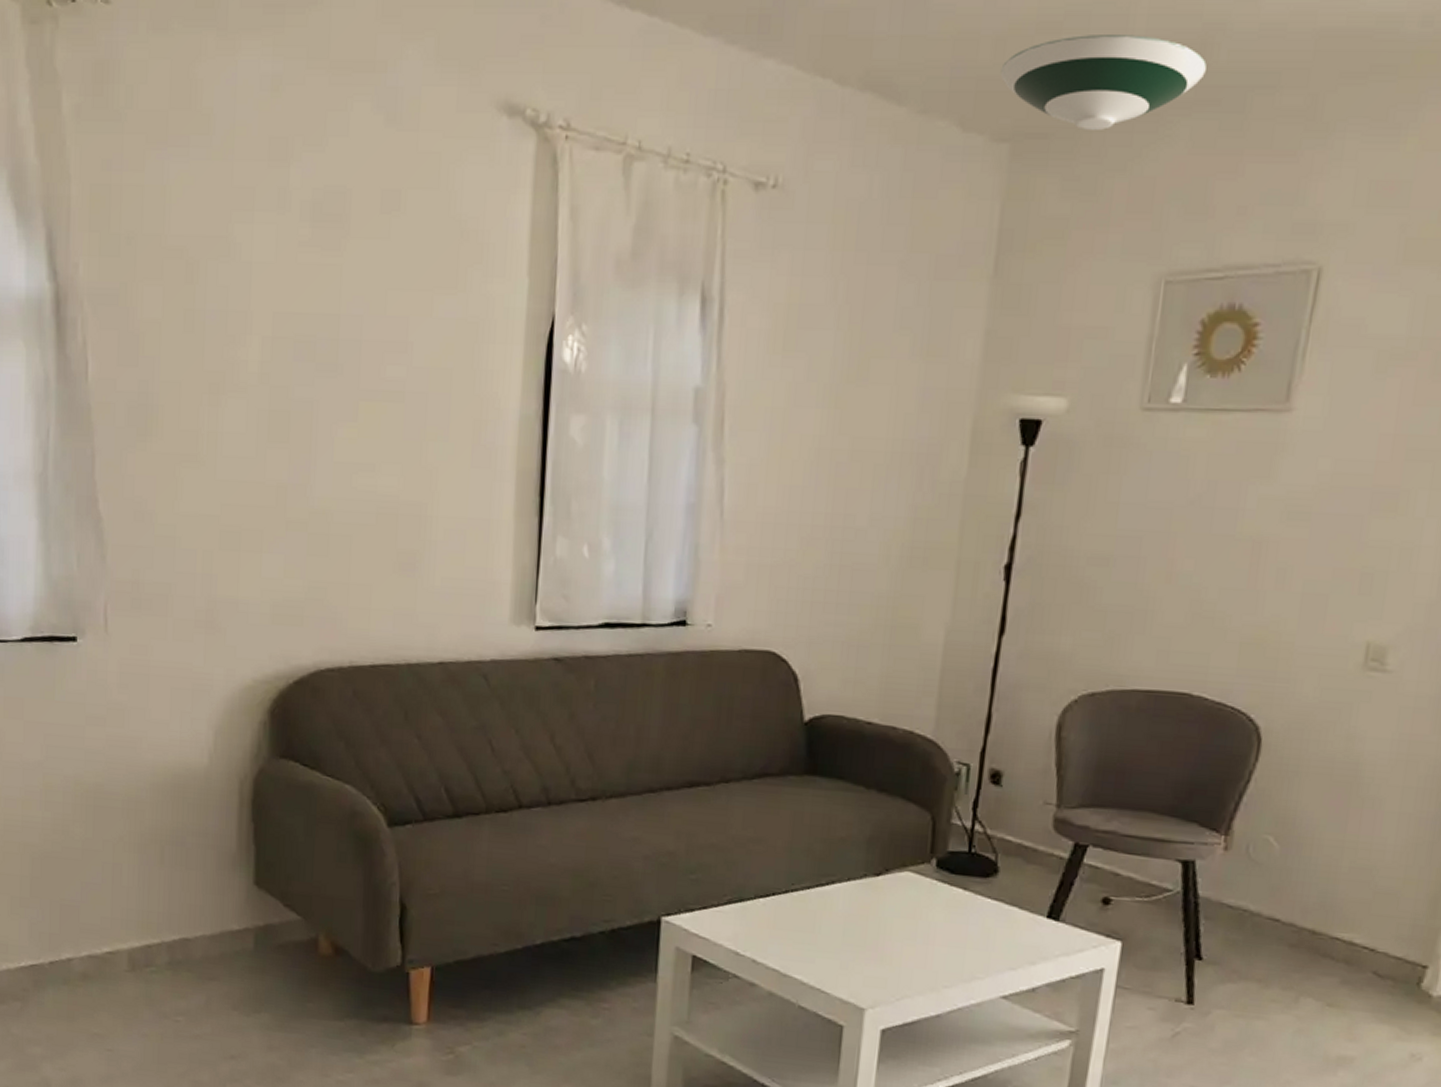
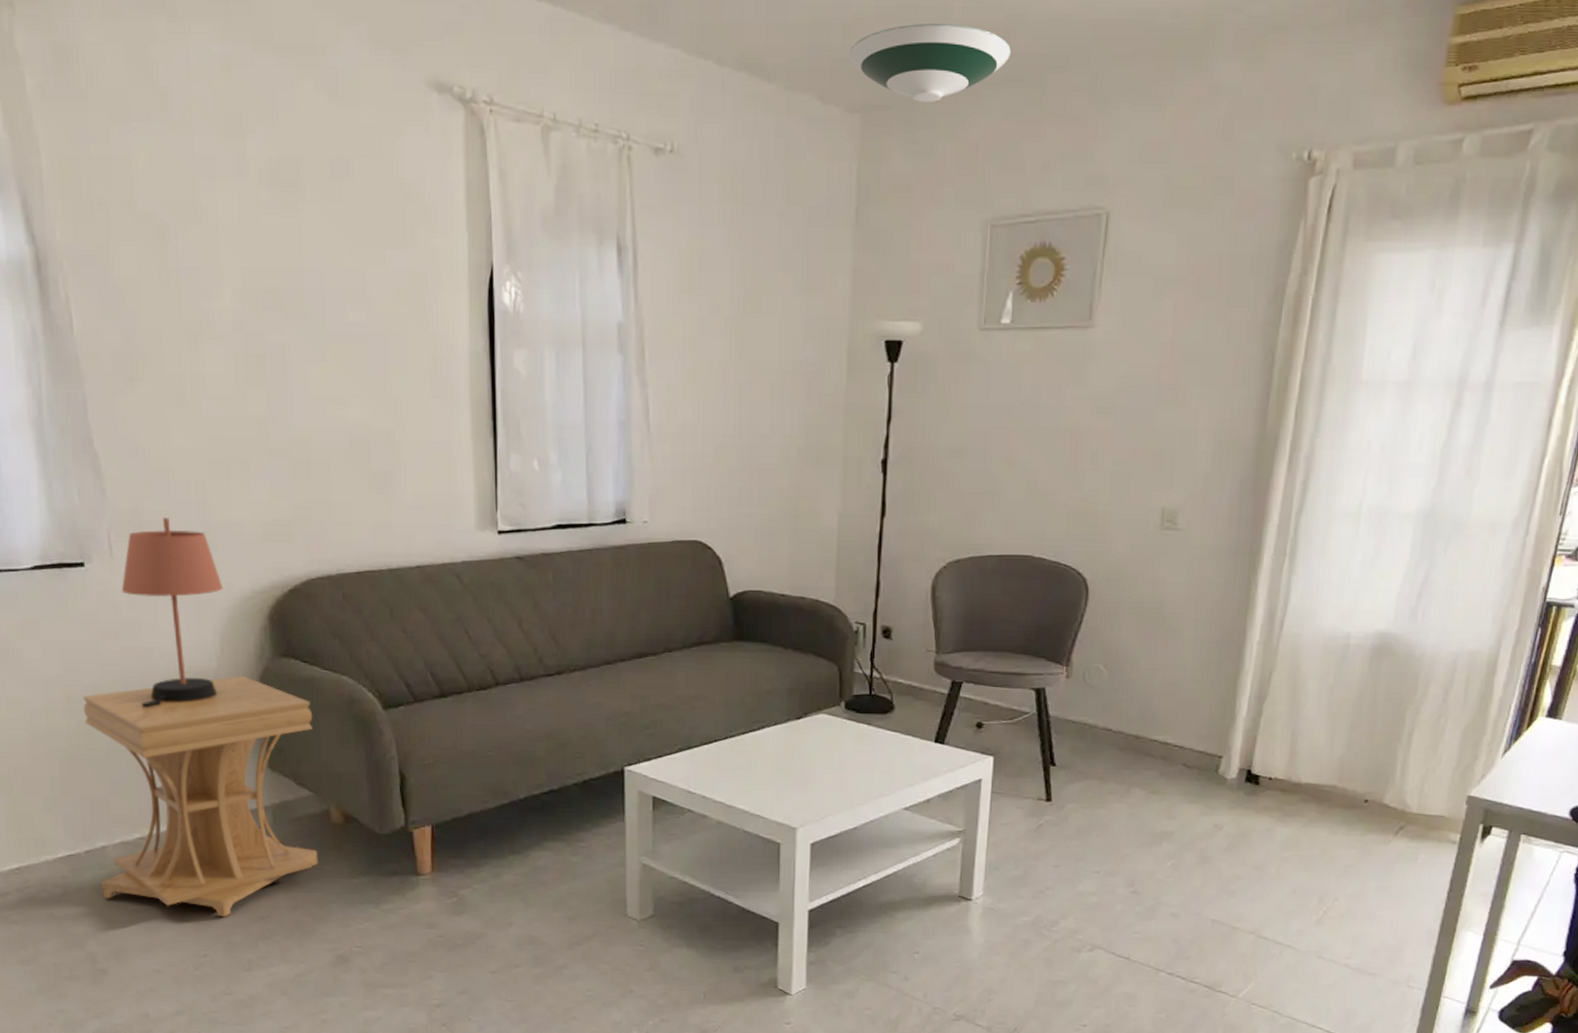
side table: none [61,776,309,1052] -> present [82,675,318,917]
table lamp: none [113,591,223,806] -> present [121,518,224,708]

